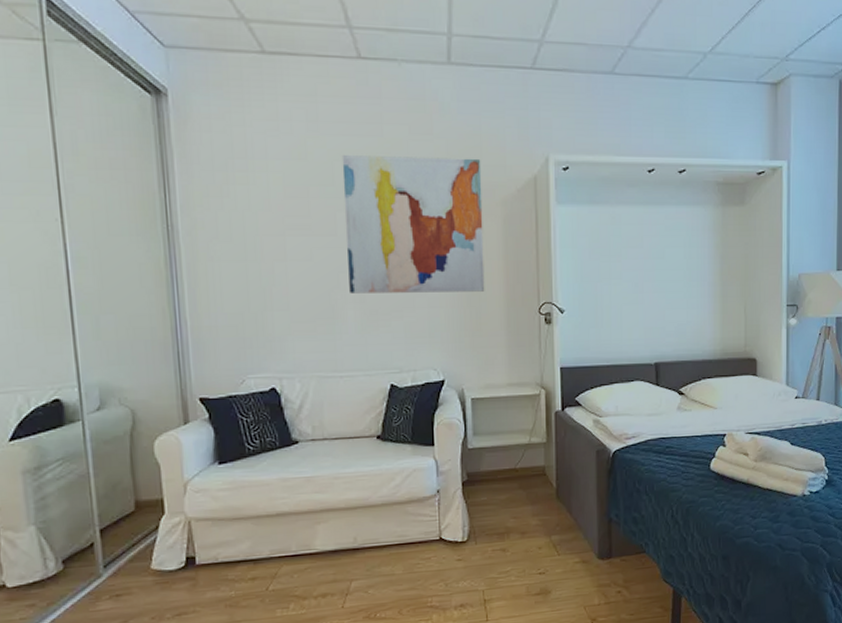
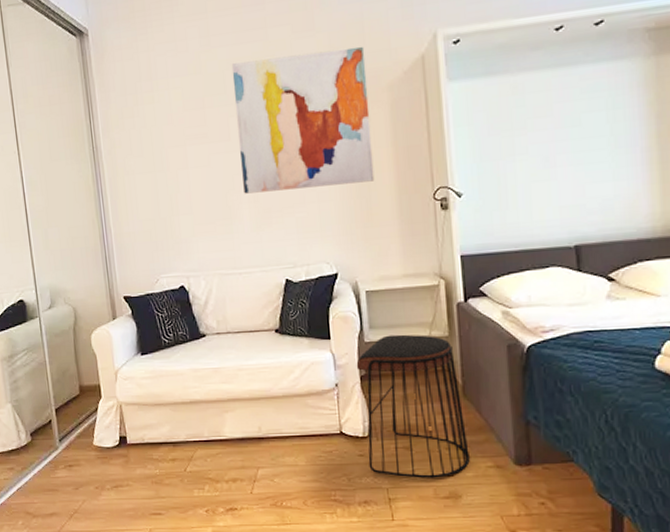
stool: none [459,440,560,579] -> present [356,334,470,478]

